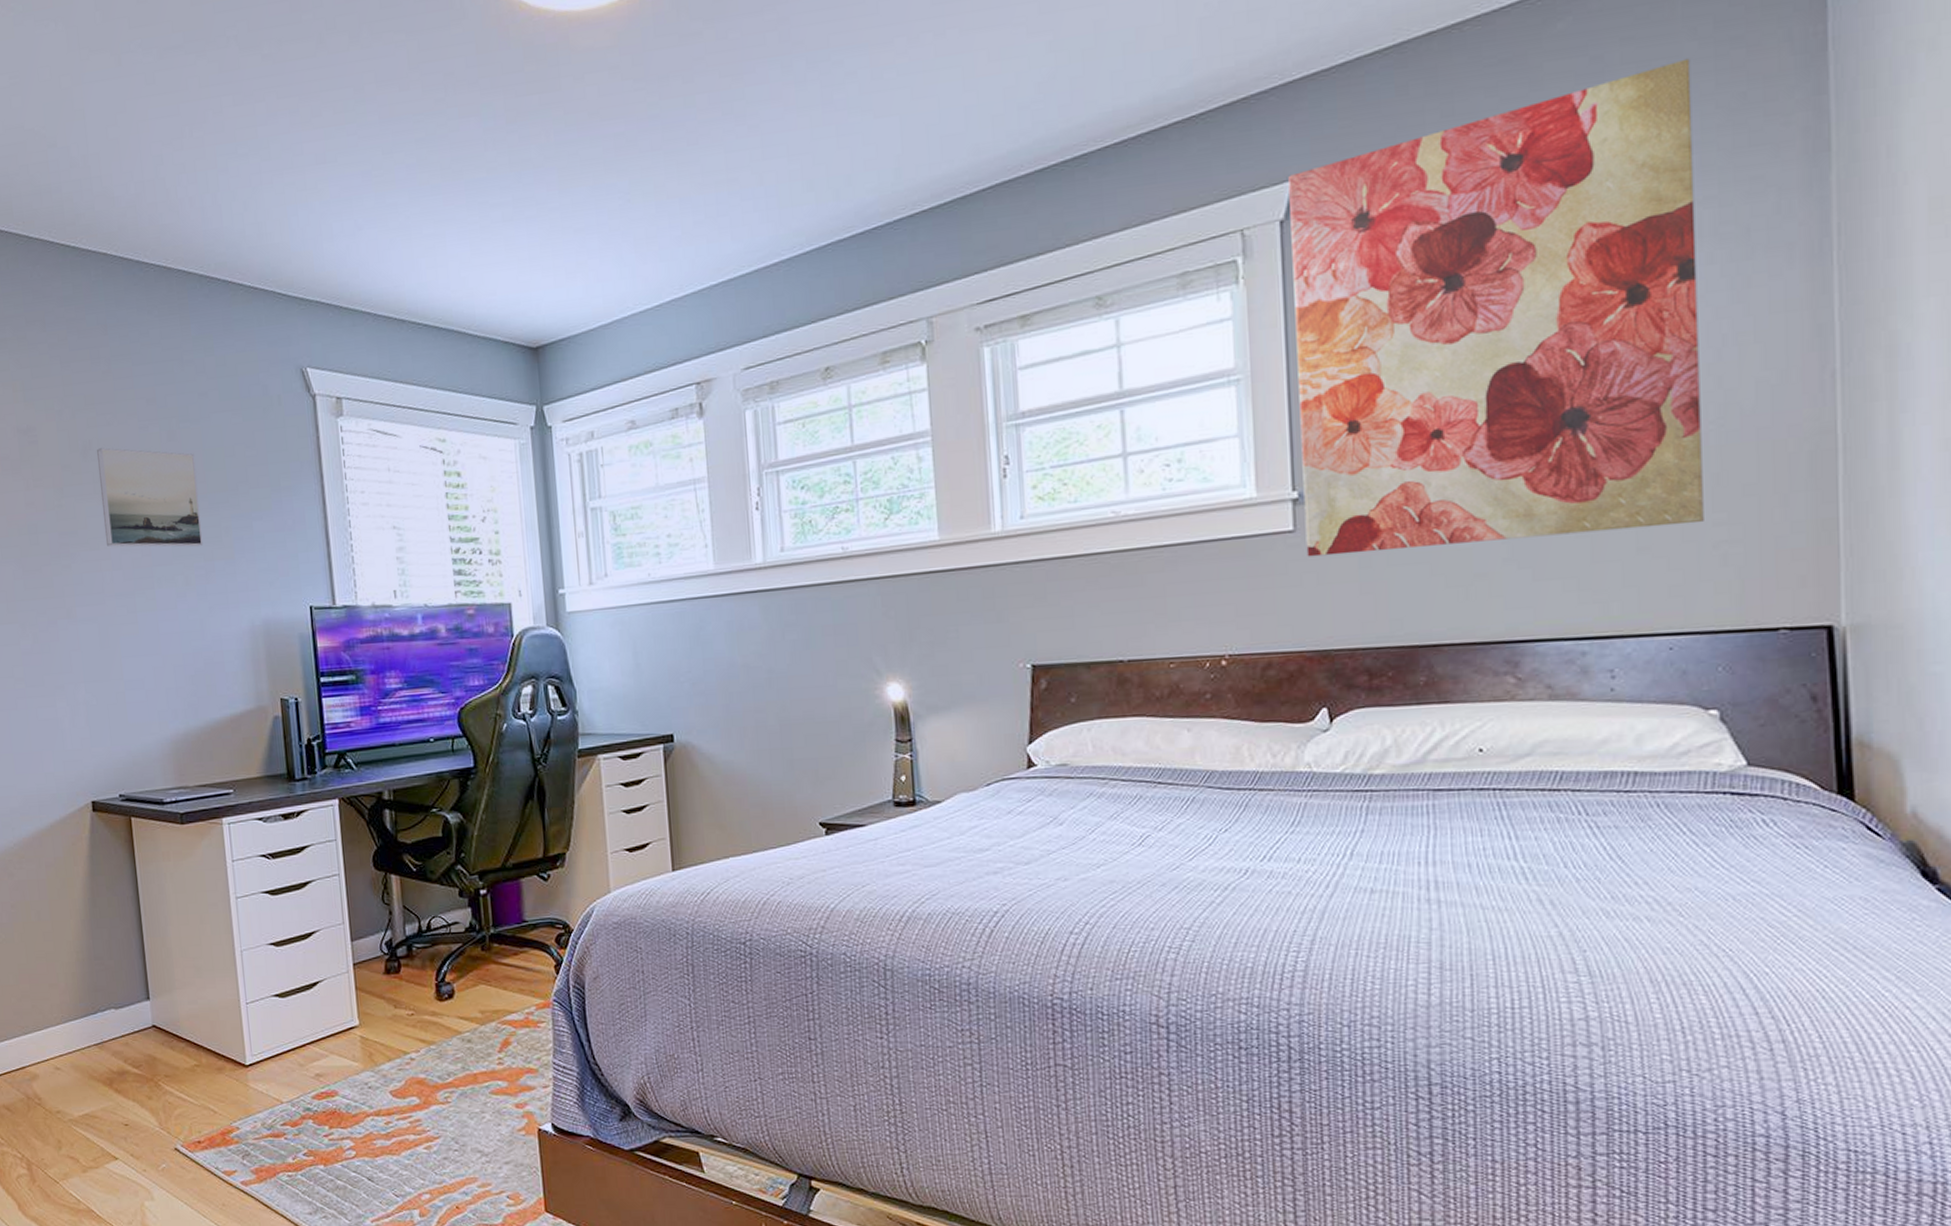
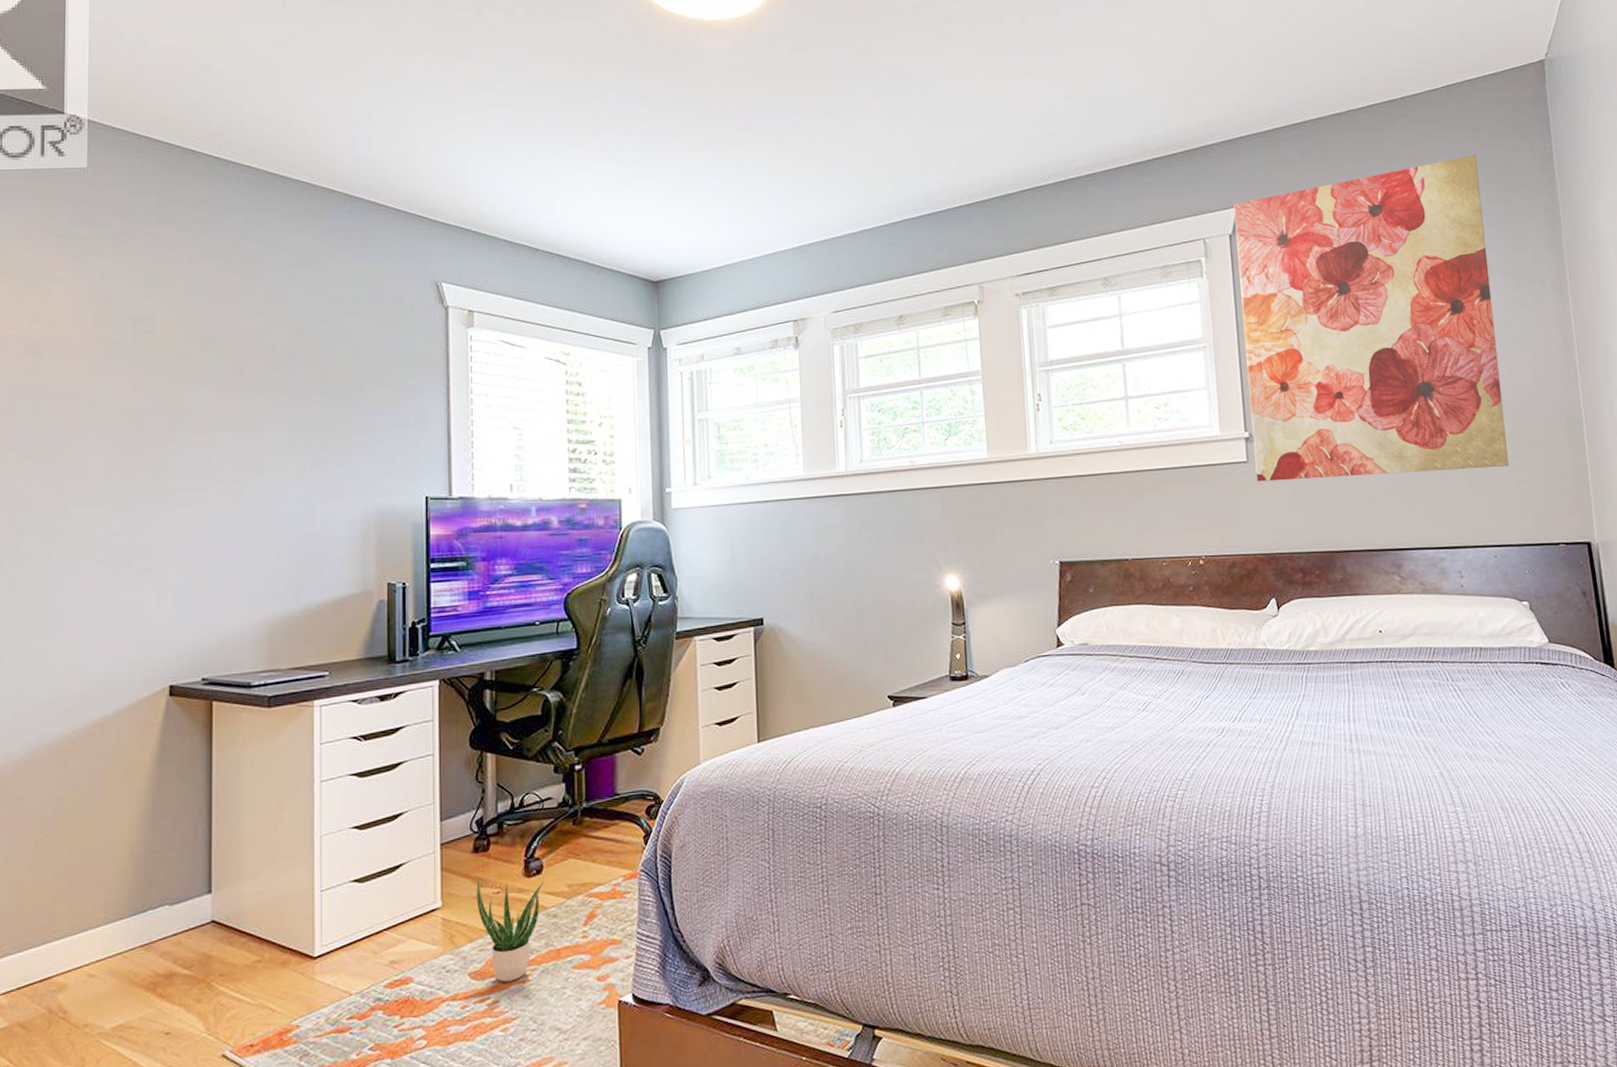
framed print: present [97,447,203,547] -> none [218,340,322,437]
potted plant: none [390,999,456,1102] -> present [476,878,544,982]

